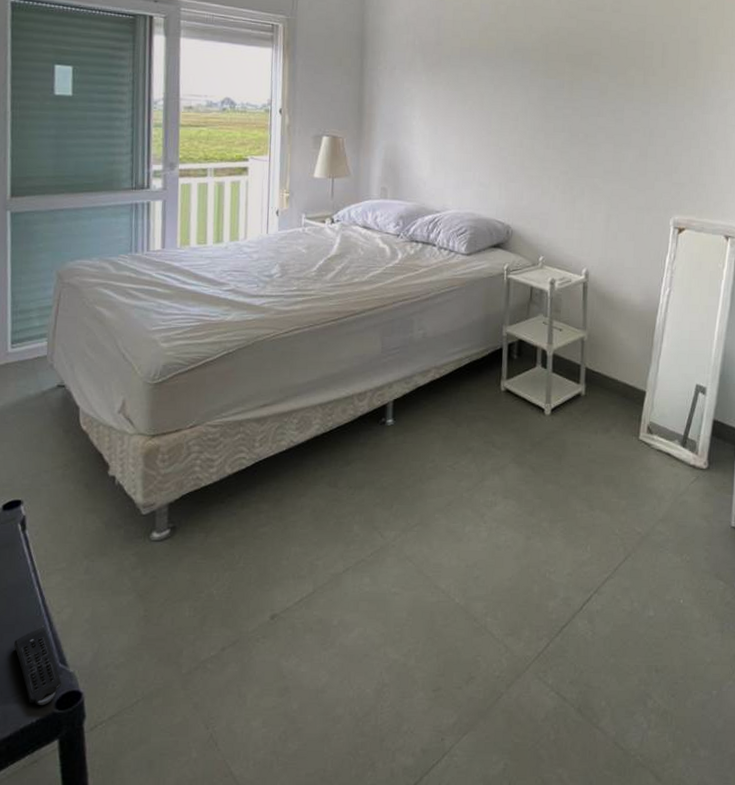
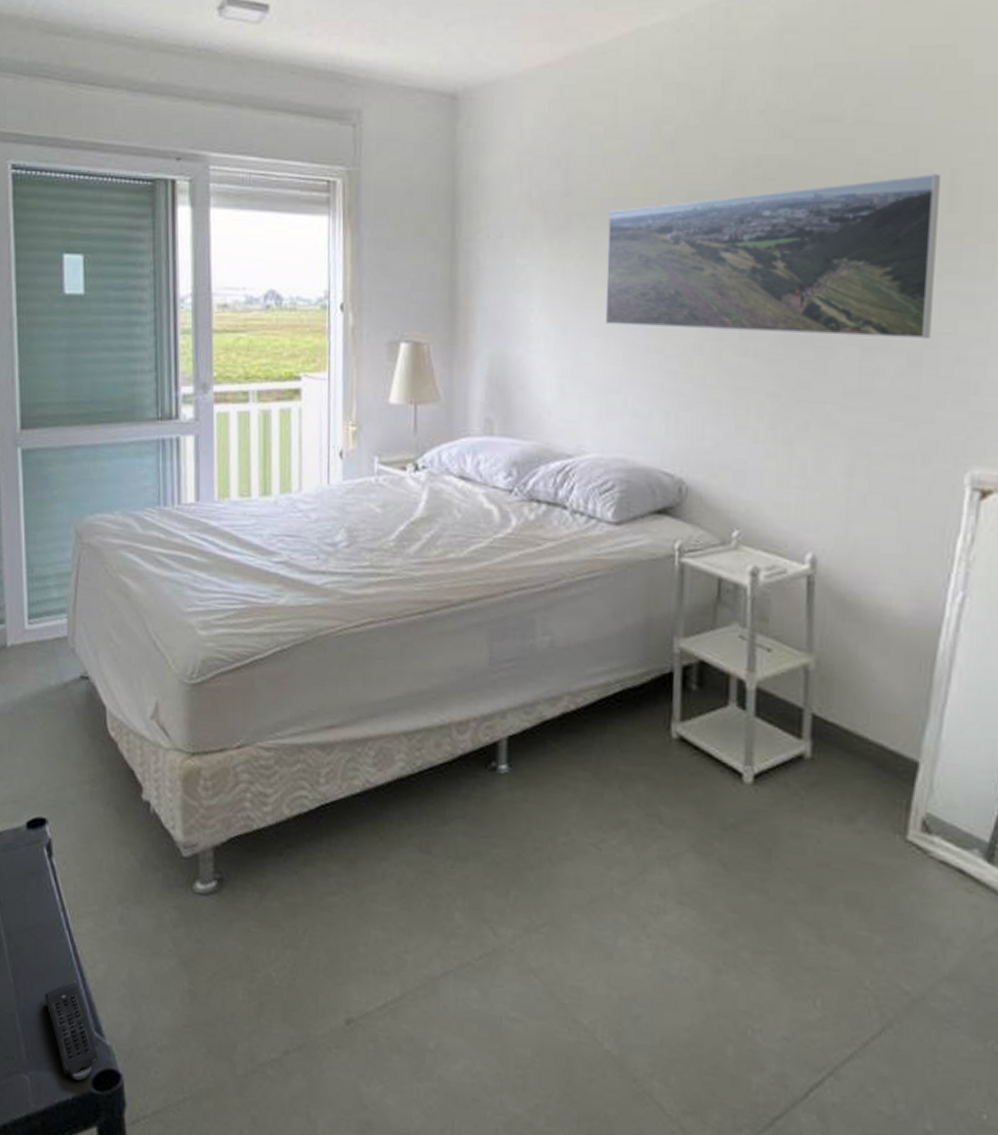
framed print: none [461,45,657,141] -> present [604,173,940,340]

